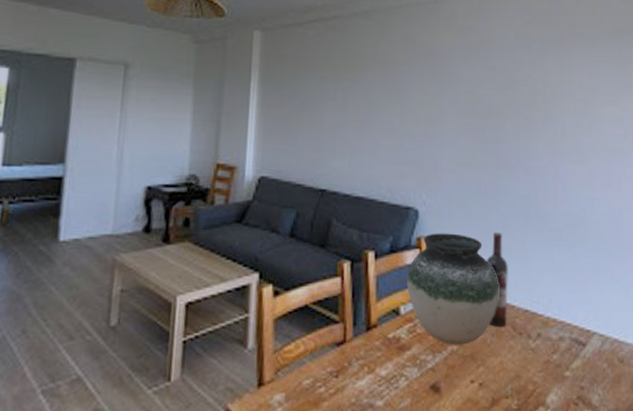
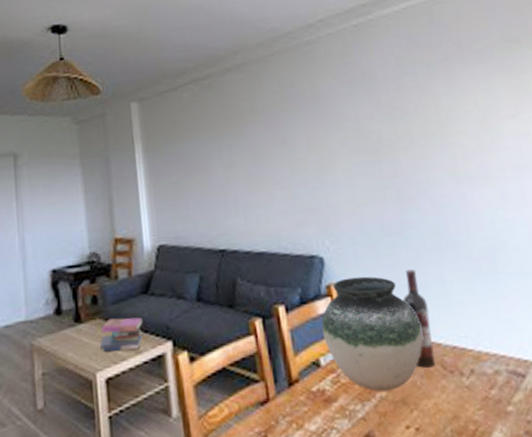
books: none [185,243,233,277] -> present [100,317,143,352]

